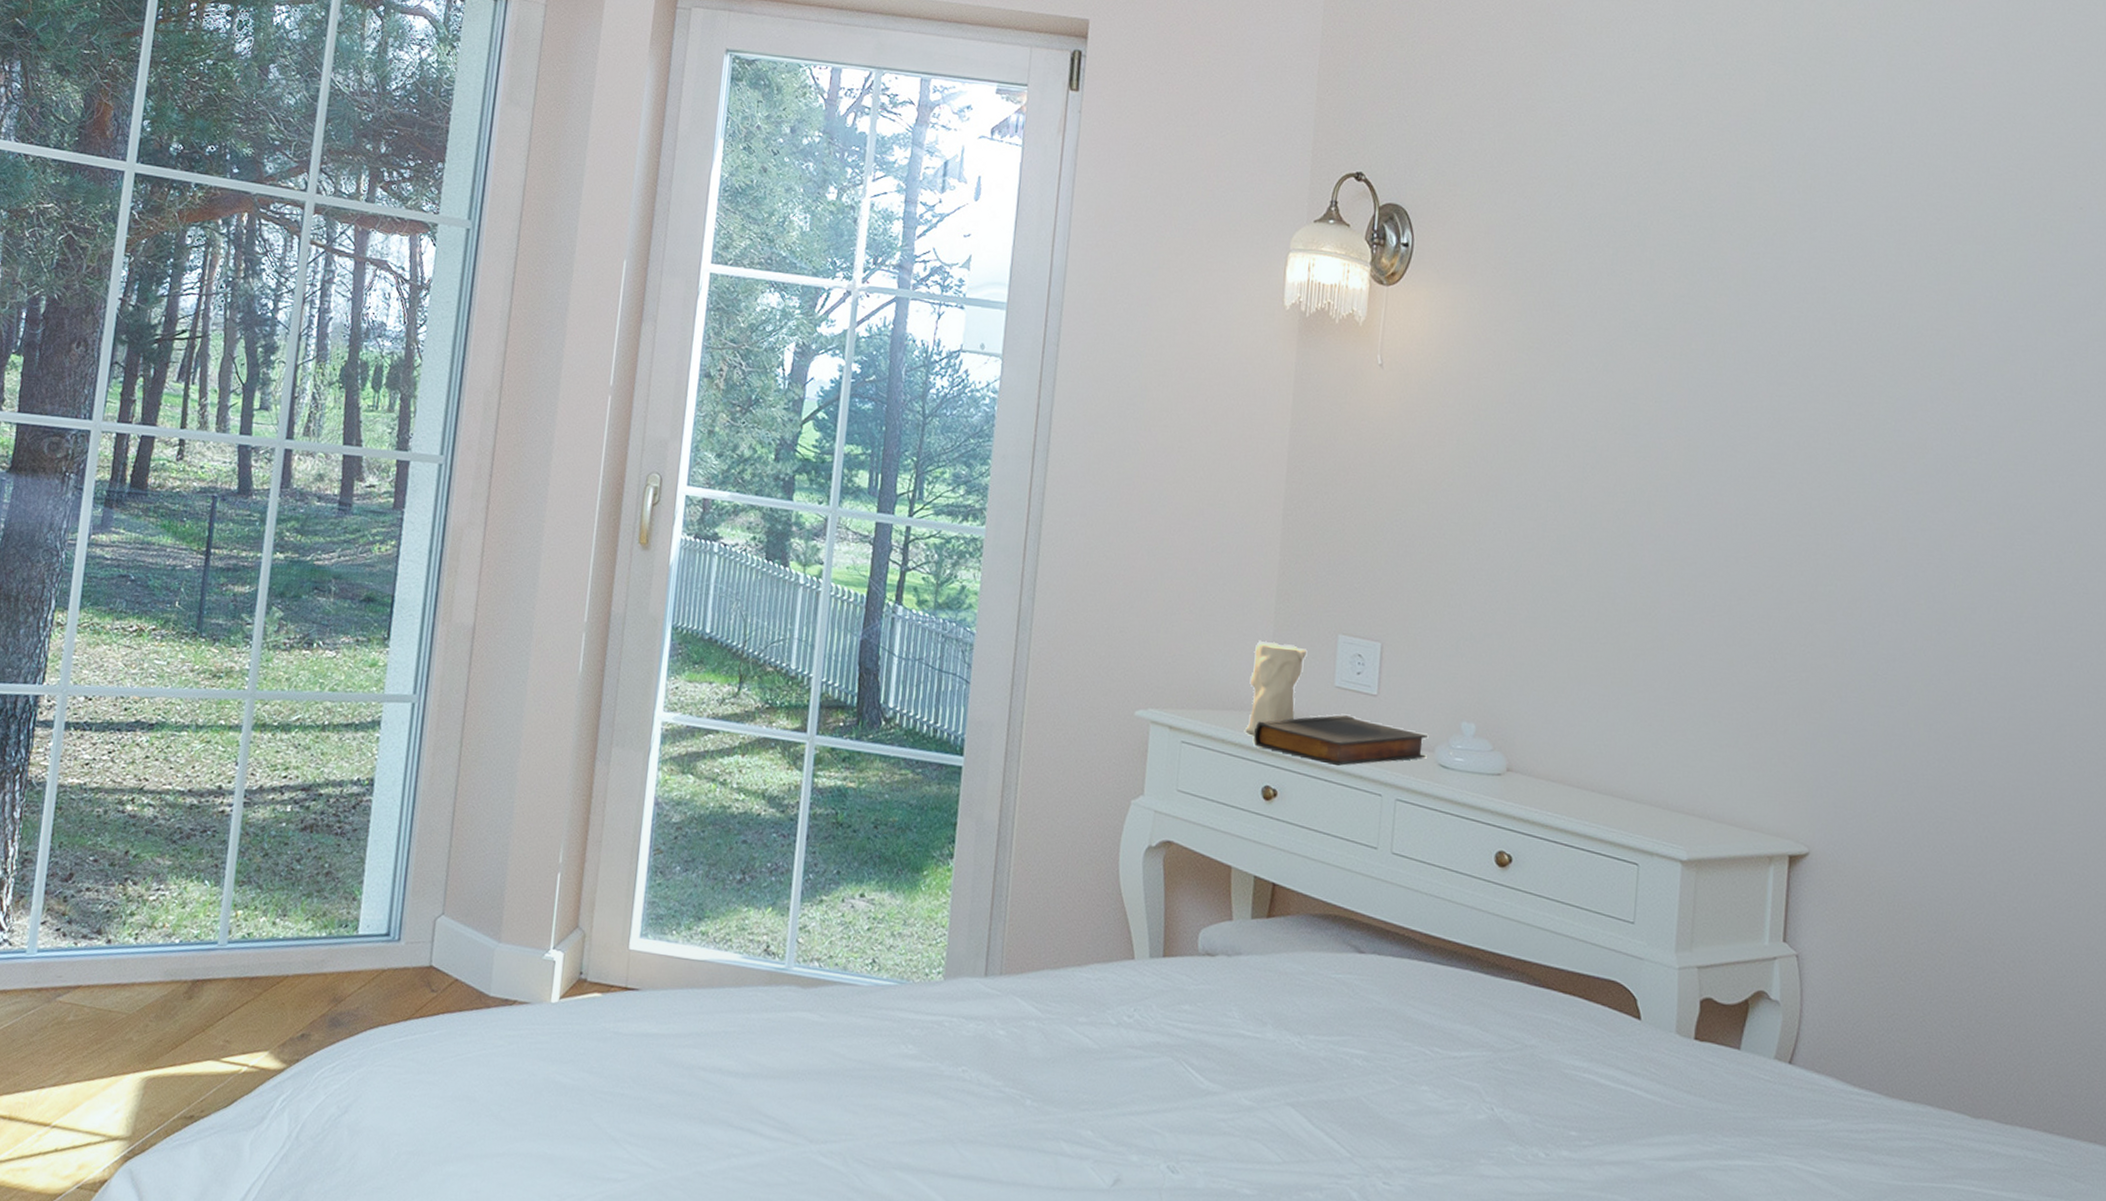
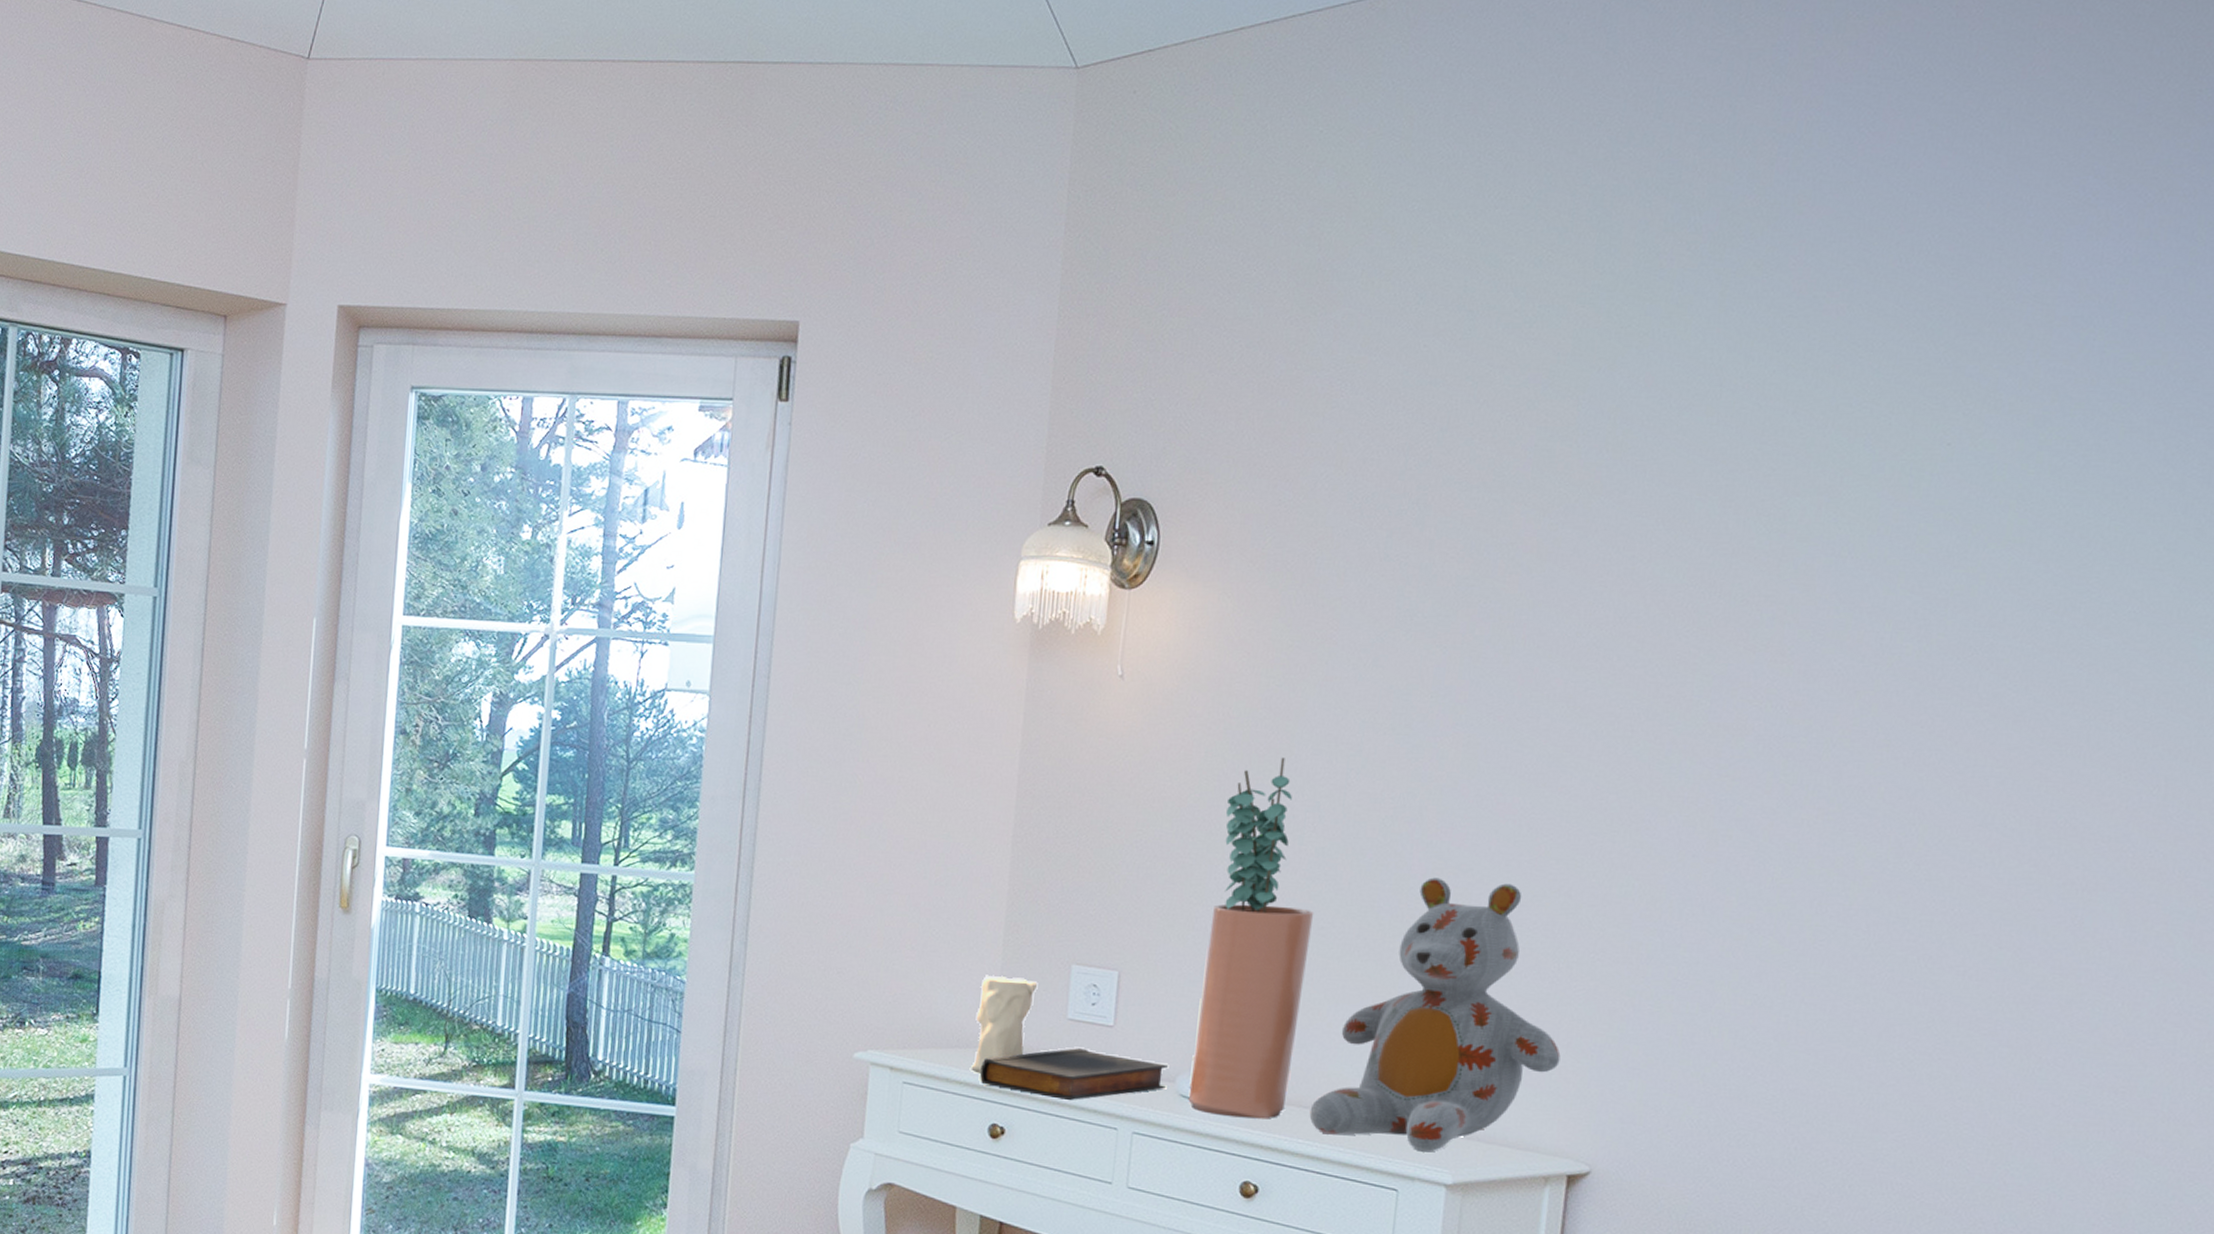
vase: none [1446,449,1557,791] -> present [1188,757,1314,1119]
stuffed bear: none [1557,568,1779,829] -> present [1309,877,1561,1153]

